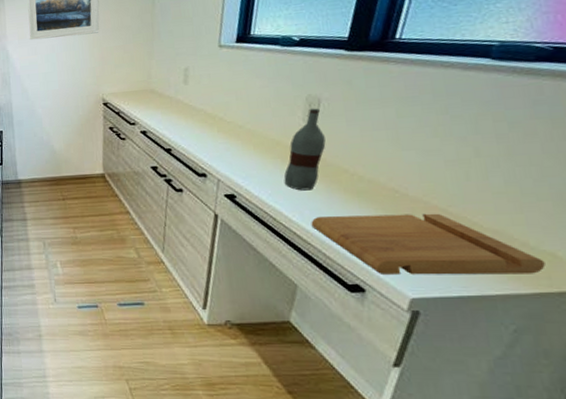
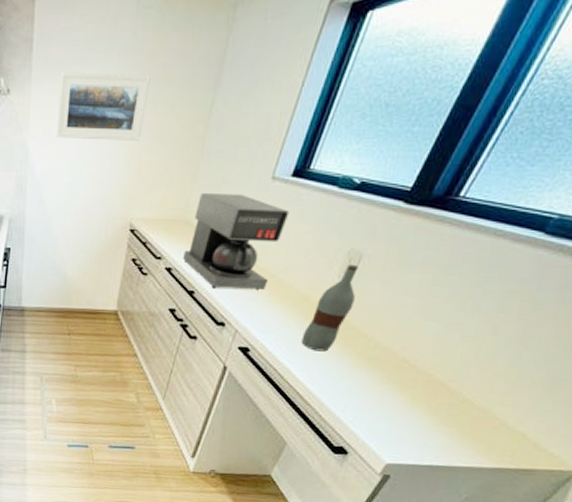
coffee maker: none [154,62,242,145] -> present [183,192,290,291]
cutting board: present [311,213,545,275] -> none [315,378,515,451]

